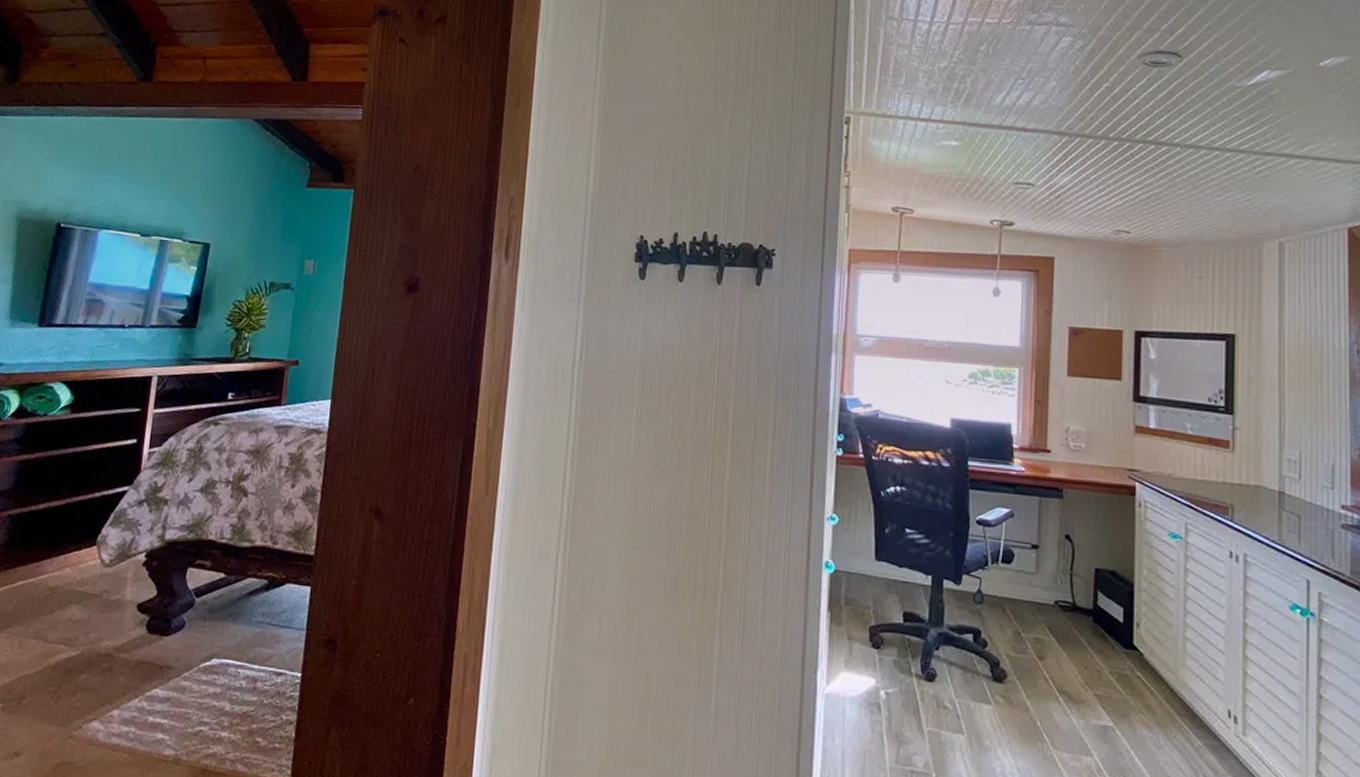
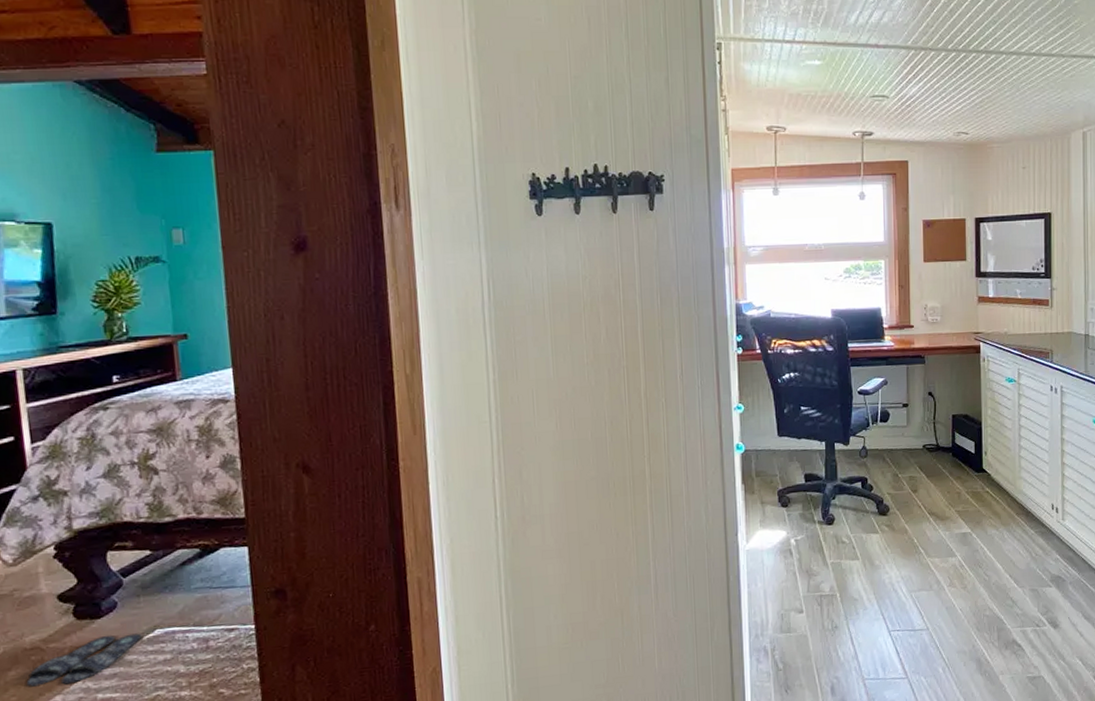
slippers: none [92,655,200,700] -> present [26,633,142,687]

